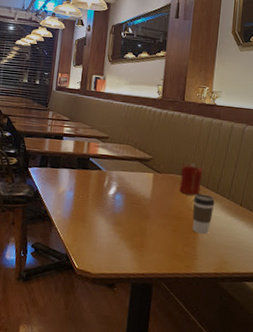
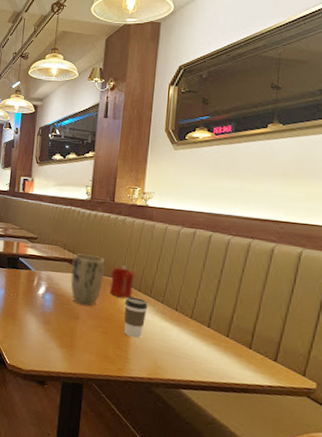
plant pot: none [141,152,175,205] -> present [70,253,105,306]

